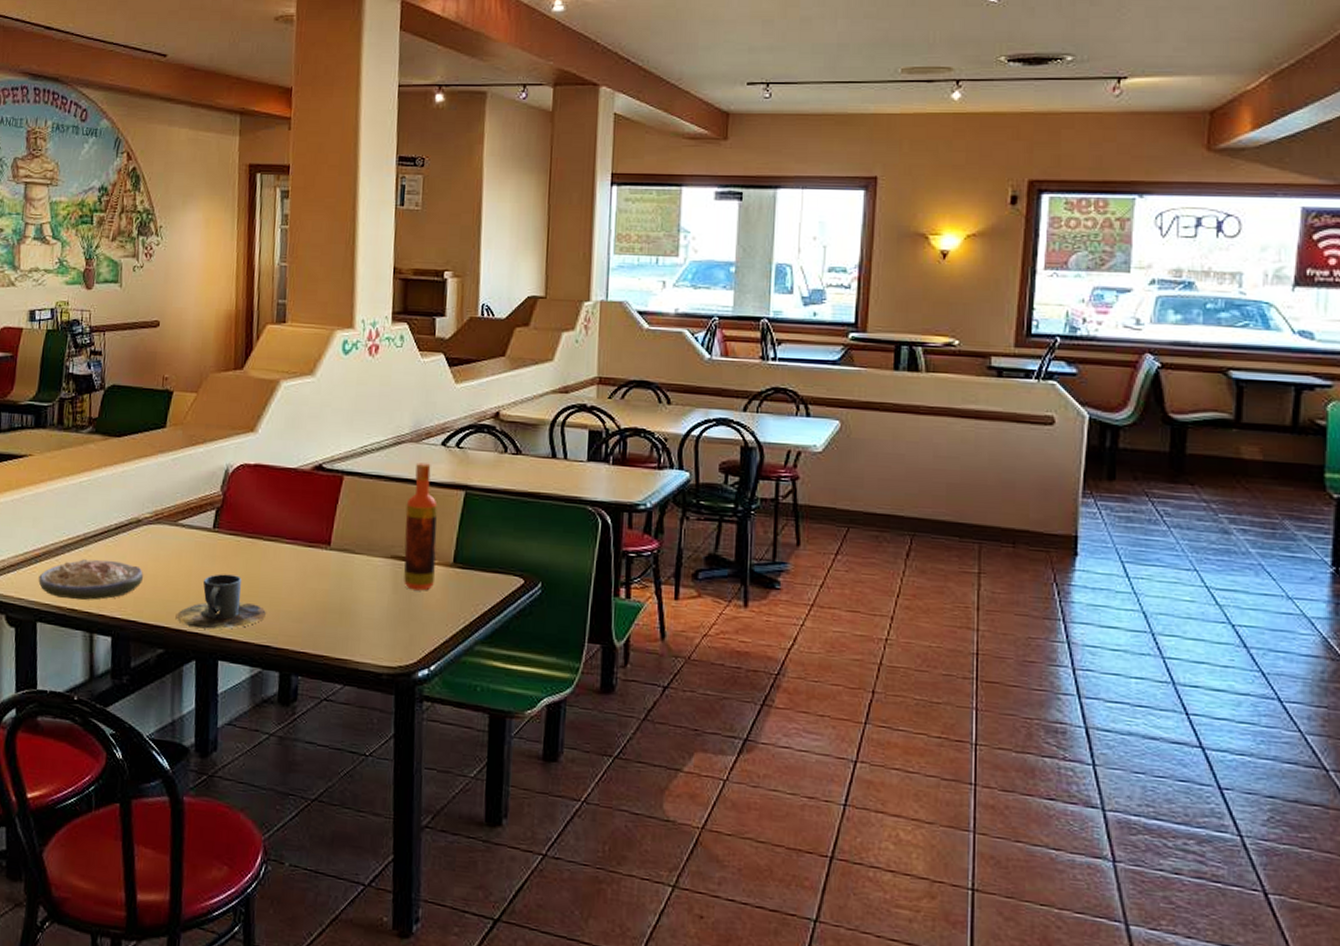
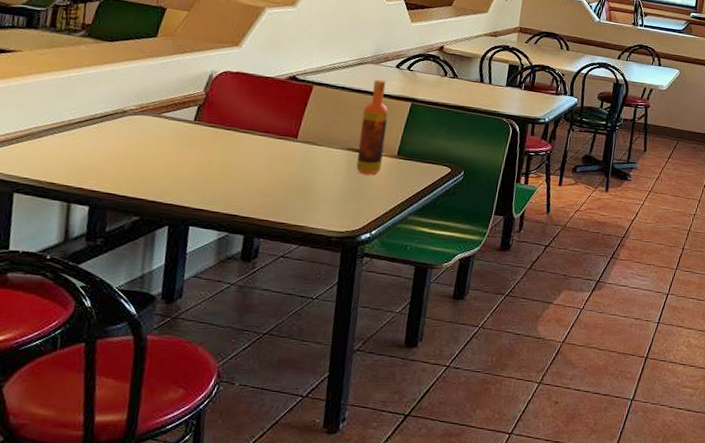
soup: present [38,559,144,601] -> none [18,141,125,176]
cup: present [177,574,266,630] -> none [154,157,236,202]

